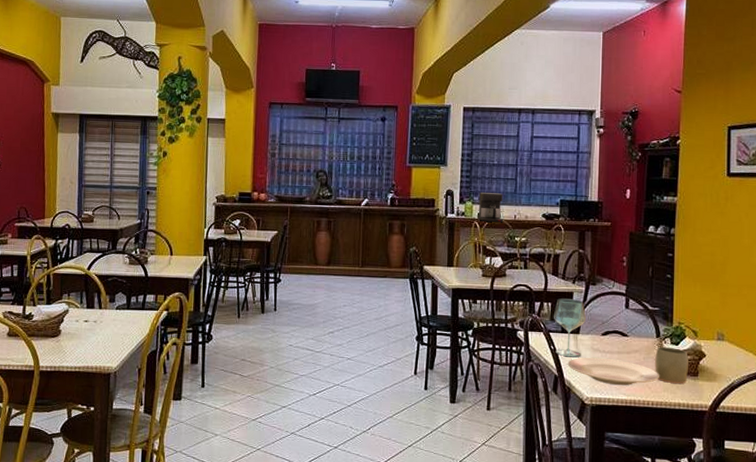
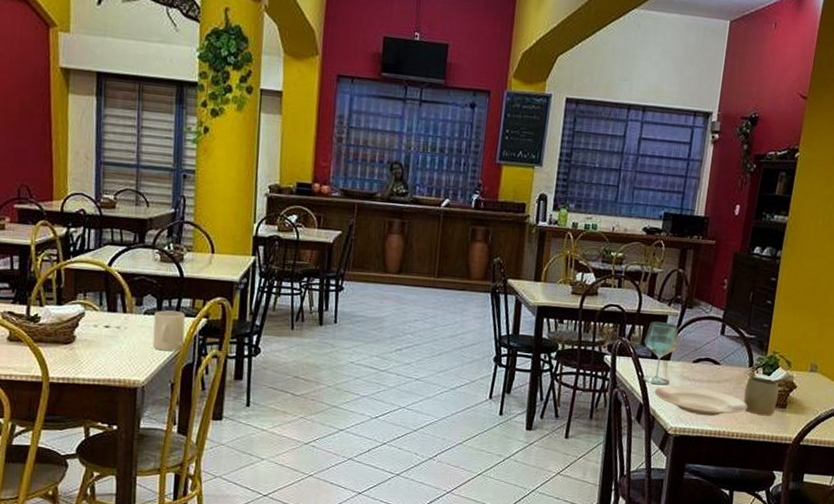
cup: none [123,305,149,341] -> present [152,310,185,352]
coffee maker: present [479,192,503,223] -> none [573,199,602,235]

